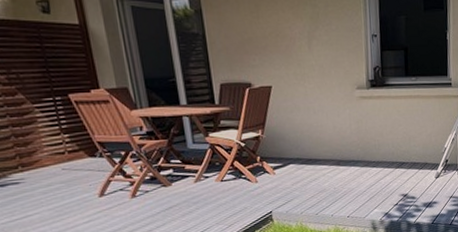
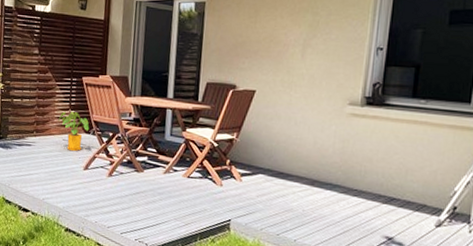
house plant: none [48,135,94,180] -> present [58,111,90,152]

